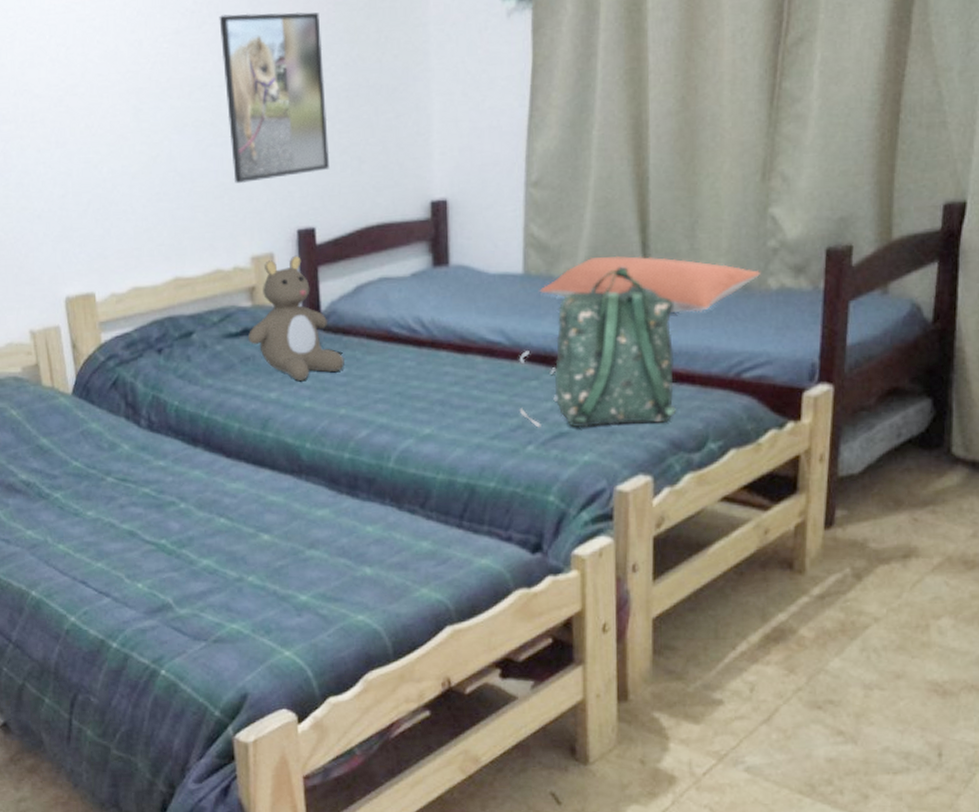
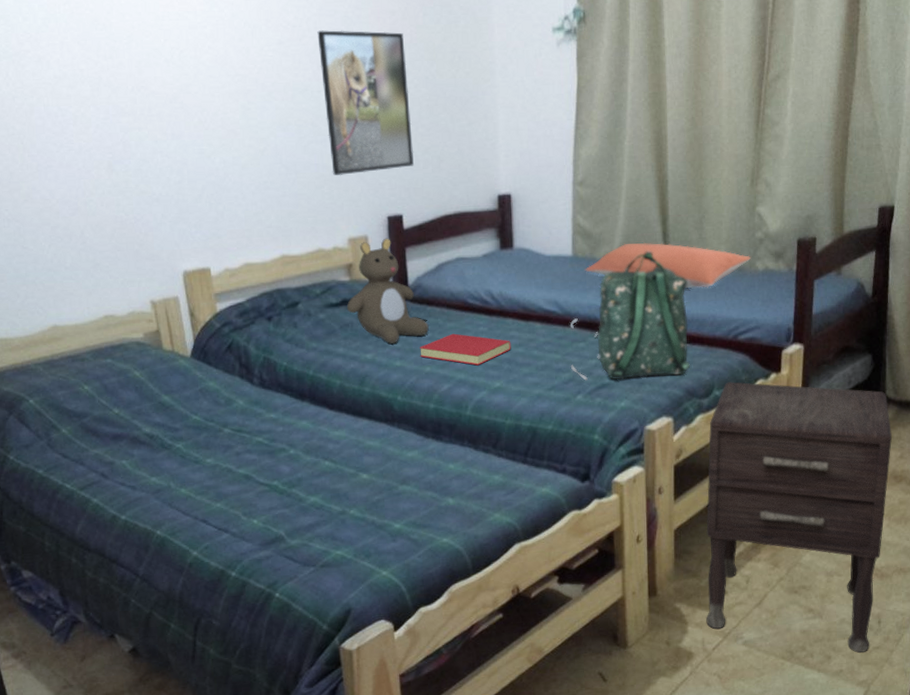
book: none [333,368,445,408] -> present [420,333,511,366]
nightstand: none [694,432,960,794] -> present [706,381,892,653]

